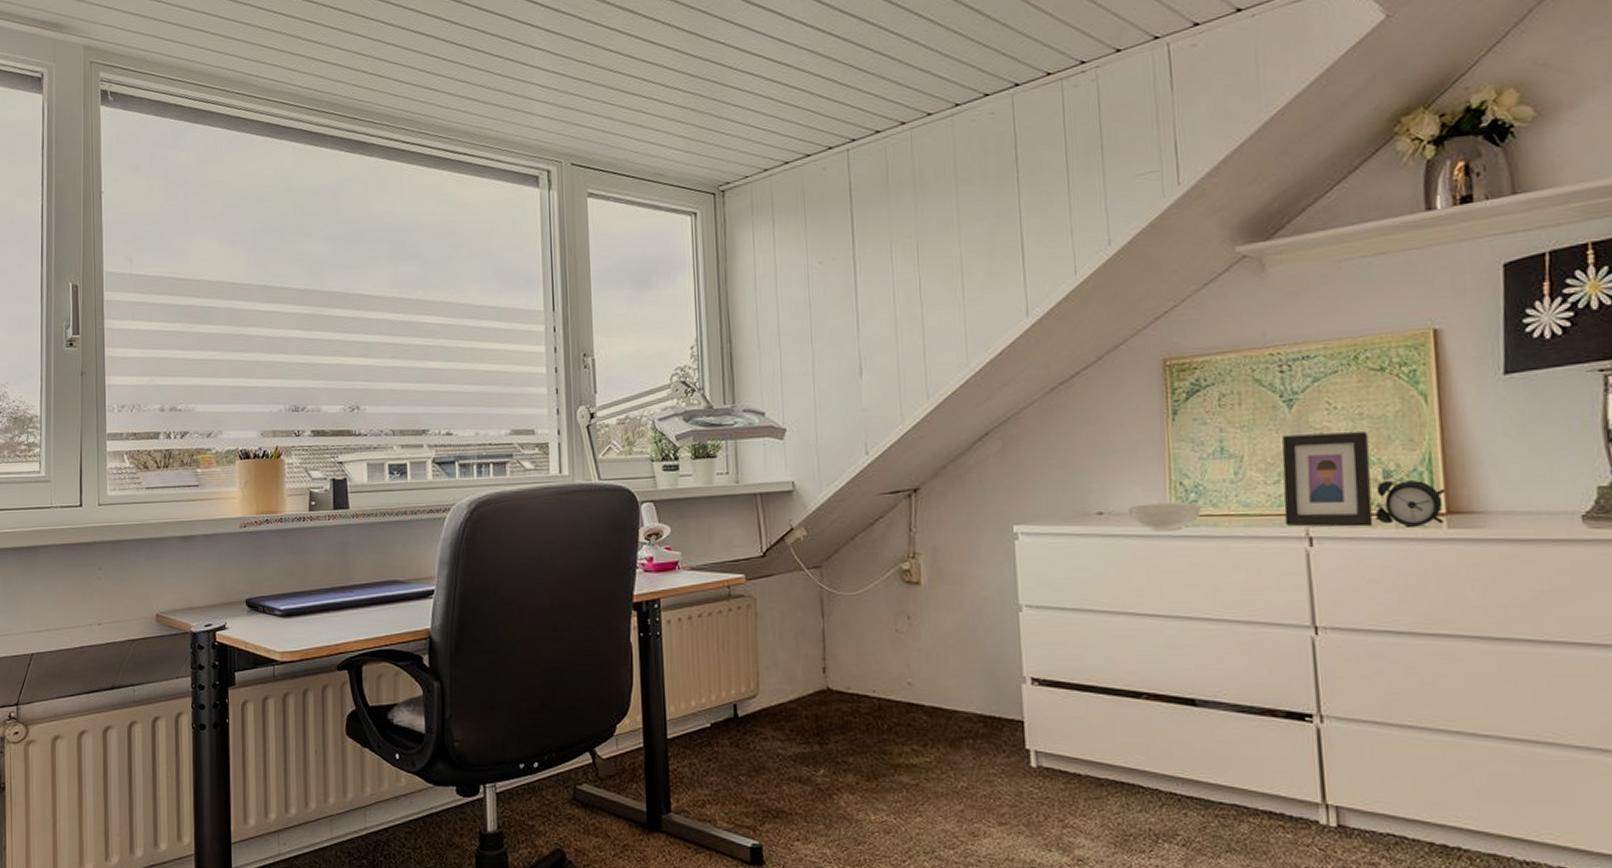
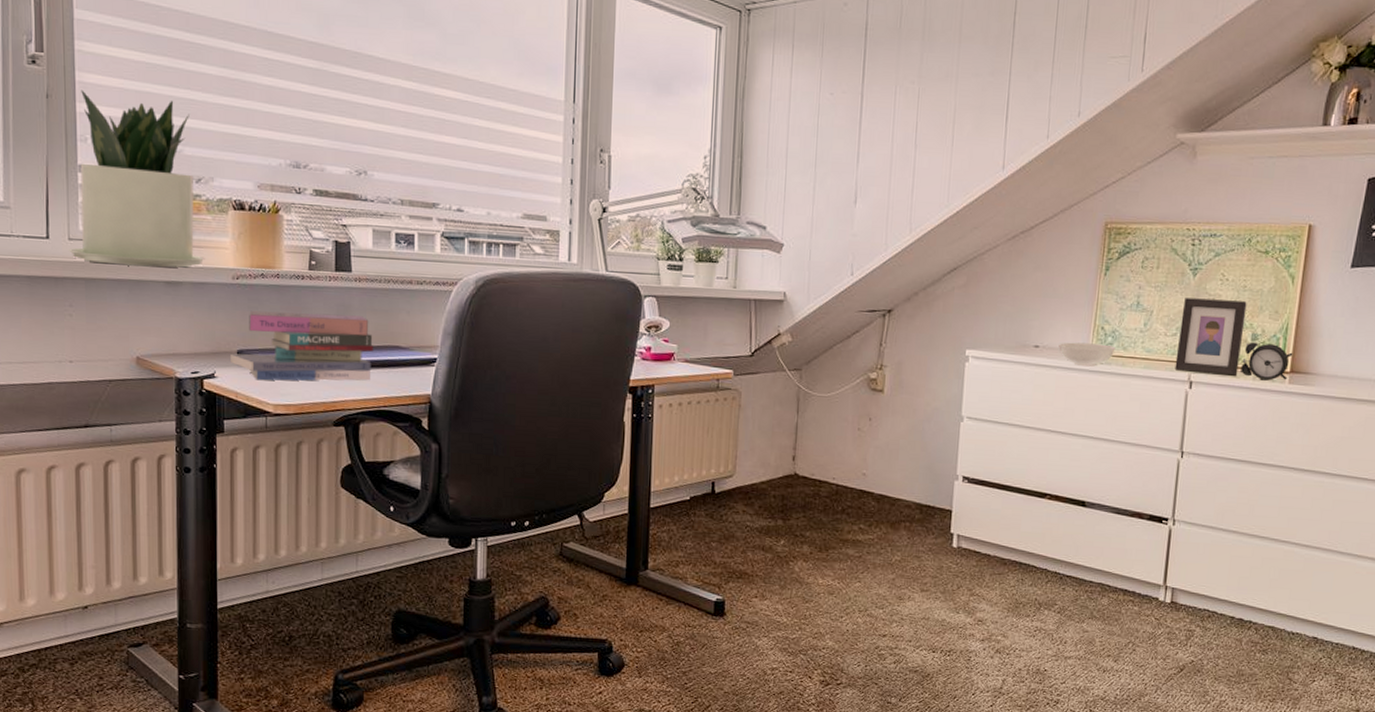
planter: none [99,362,216,525] -> present [69,89,205,268]
books: none [240,553,373,628] -> present [230,310,374,381]

